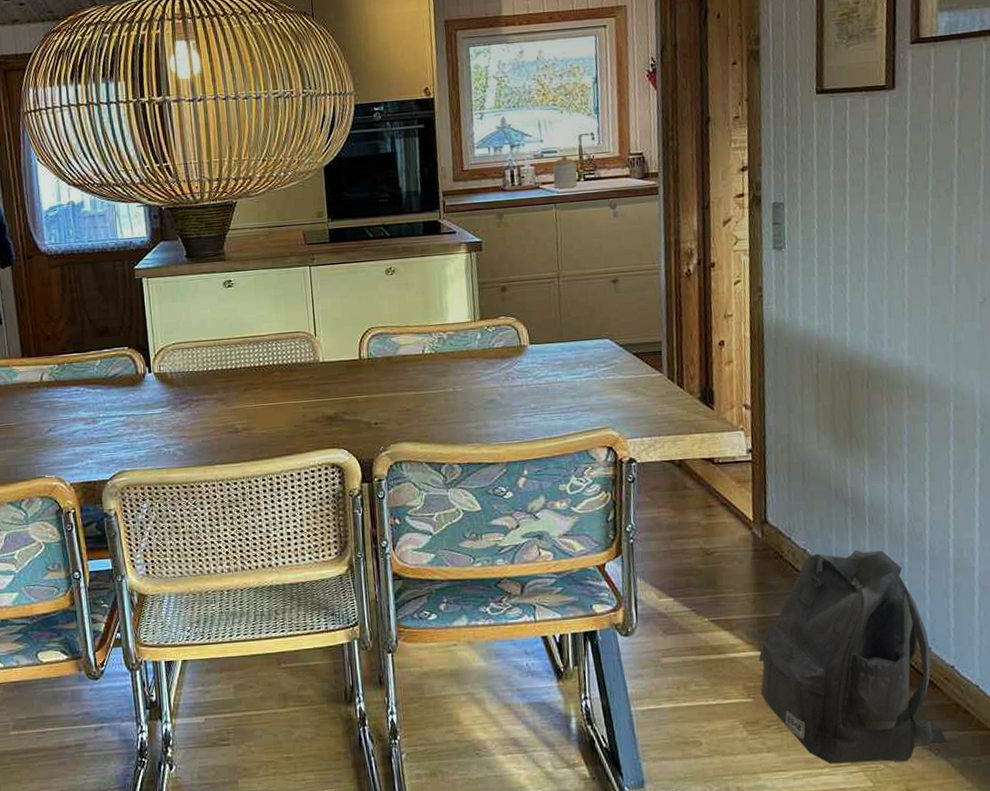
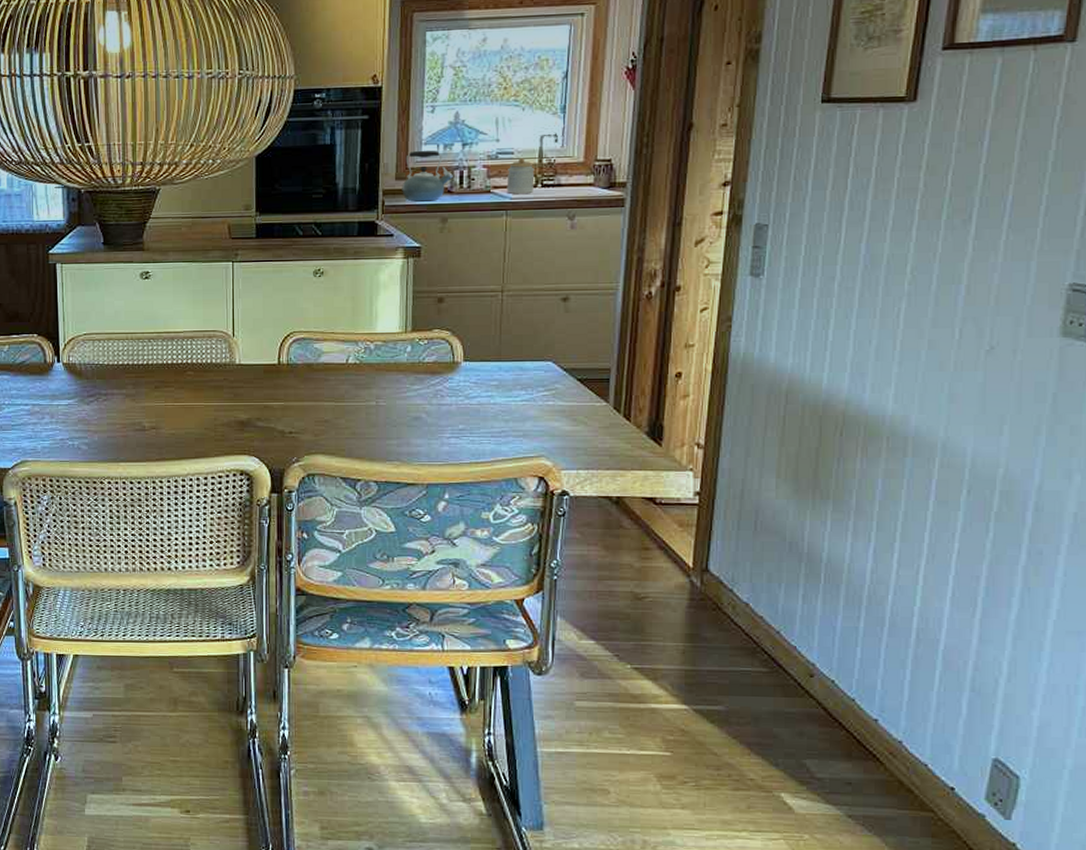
kettle: none [459,153,505,200] -> present [402,150,453,202]
backpack: present [758,549,948,764] -> none [680,608,884,835]

